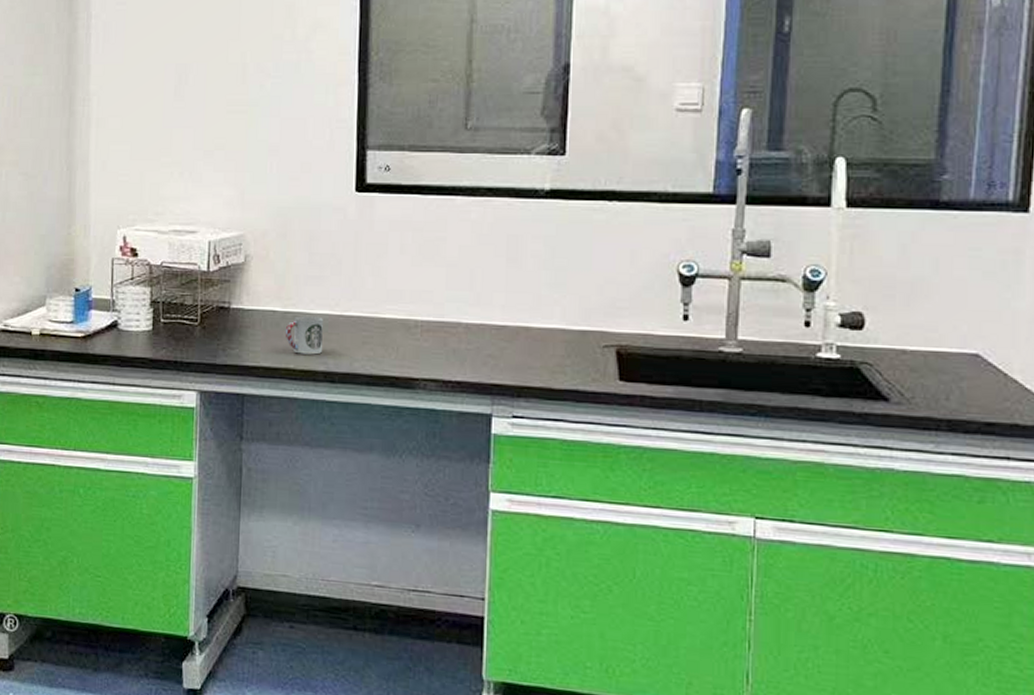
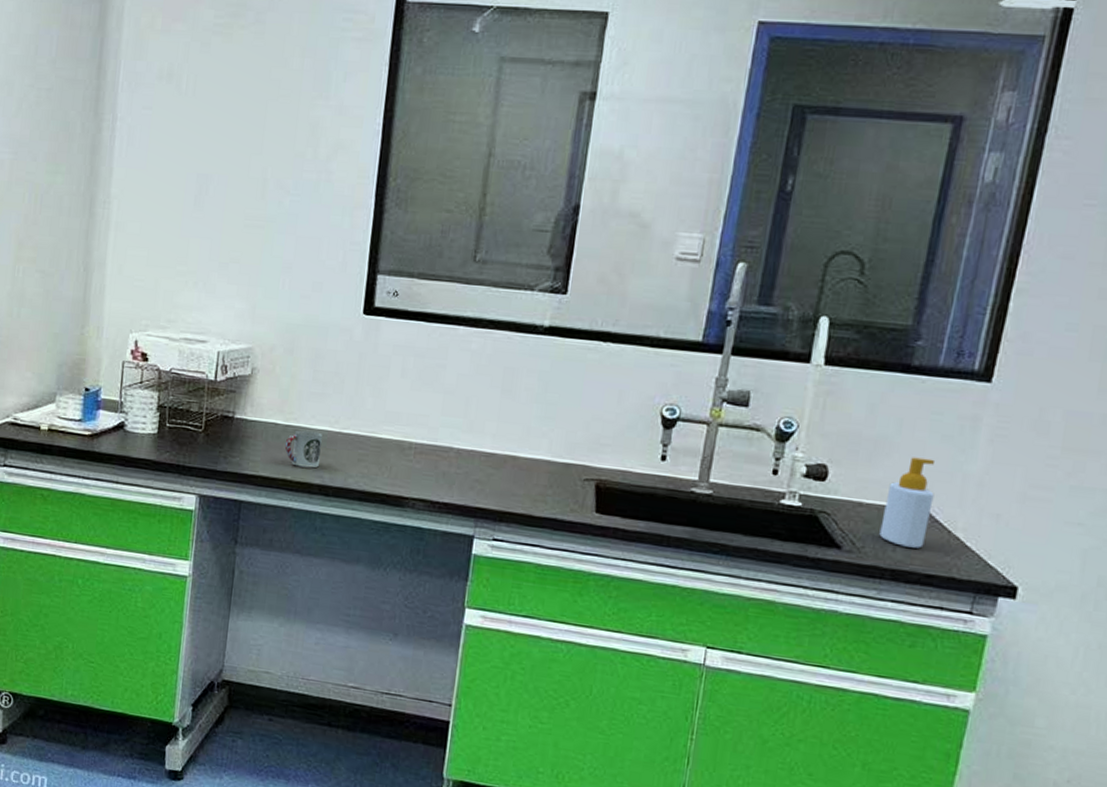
soap bottle: none [929,297,983,395] -> present [879,457,936,549]

